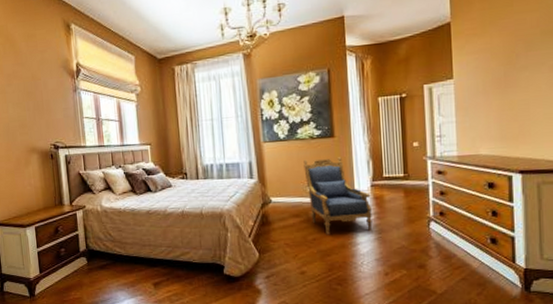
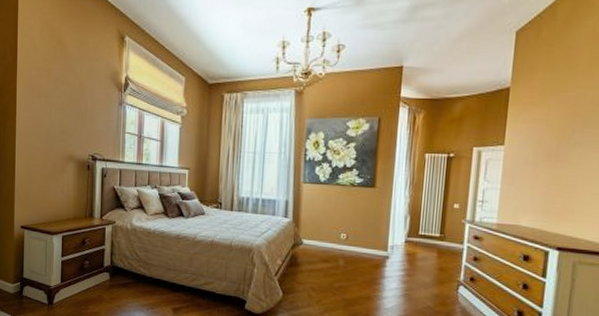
armchair: present [303,157,373,235] -> none [340,206,404,288]

